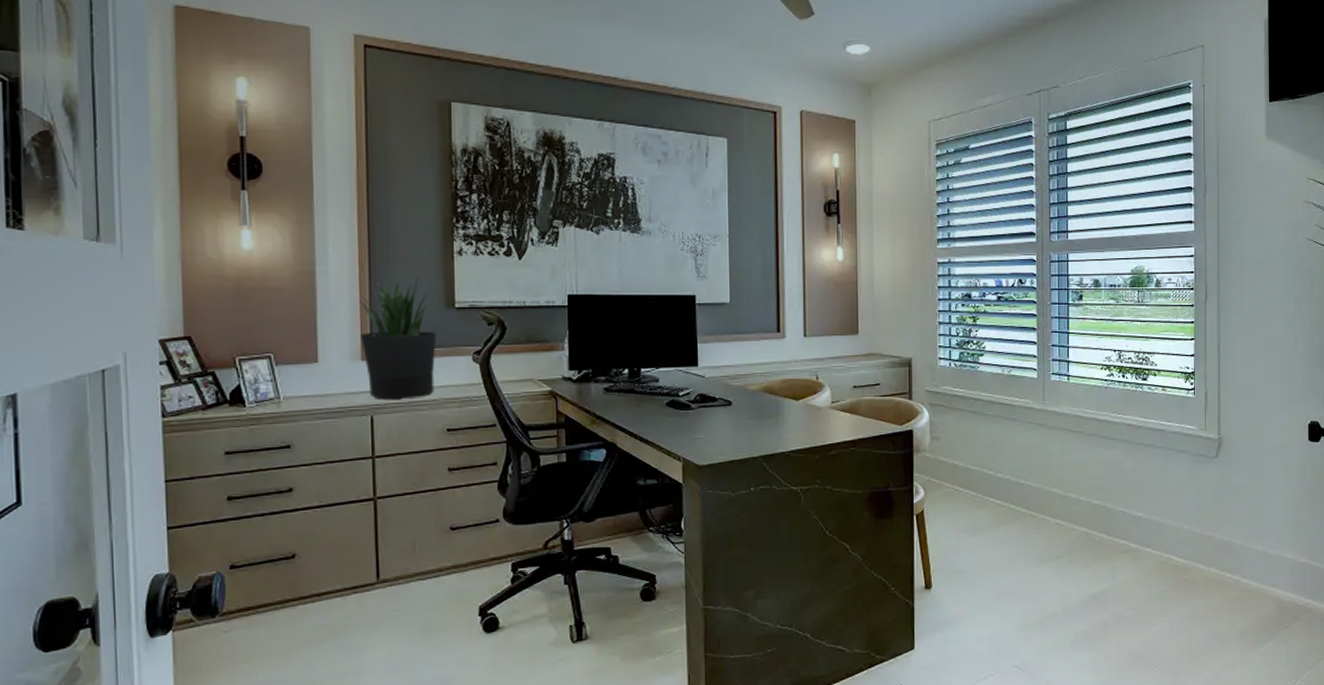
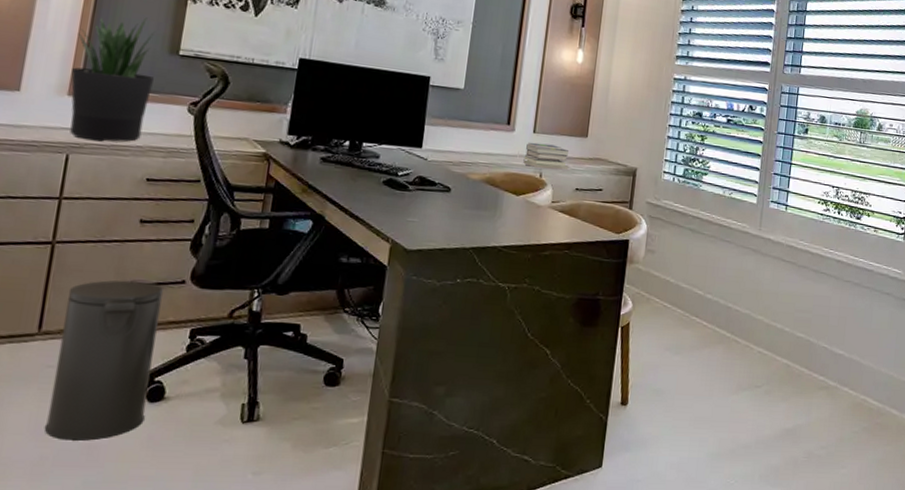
trash bin: none [396,524,485,674] -> present [44,280,164,441]
books: none [798,346,844,372] -> present [523,142,570,171]

